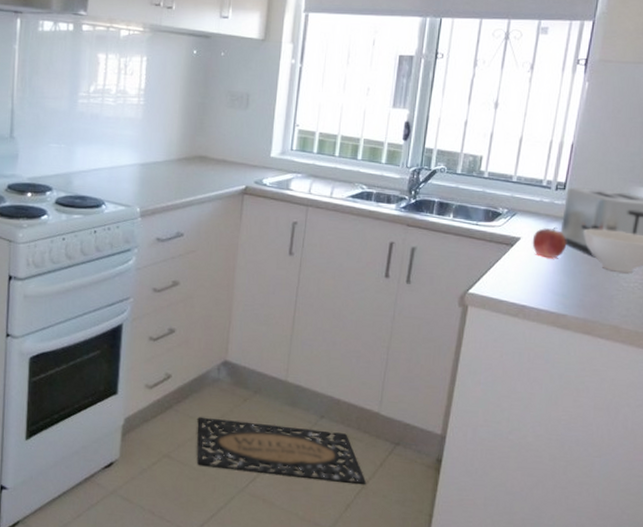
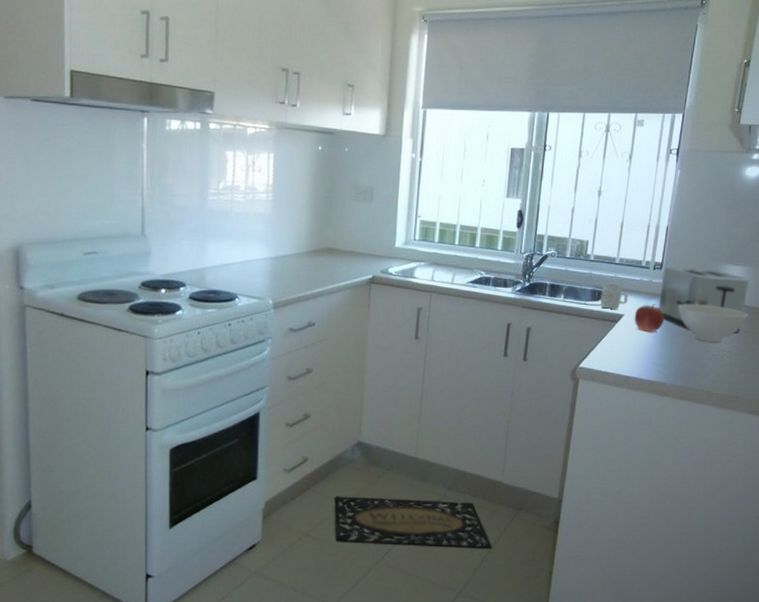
mug: none [494,203,526,232] -> present [600,283,628,310]

